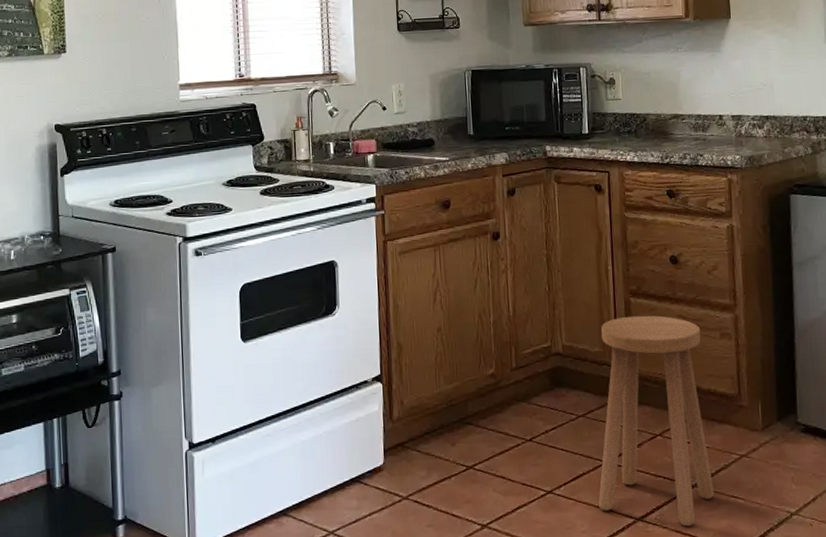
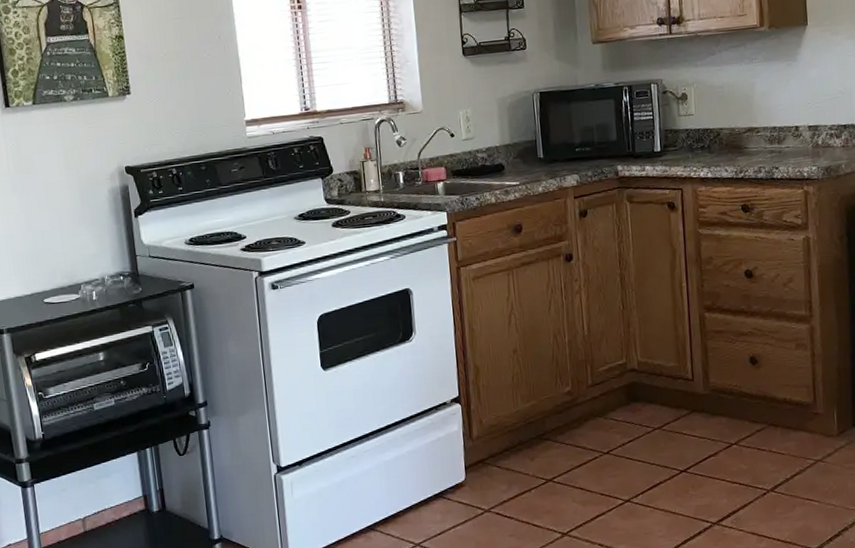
stool: present [598,315,715,527] -> none [675,329,790,529]

